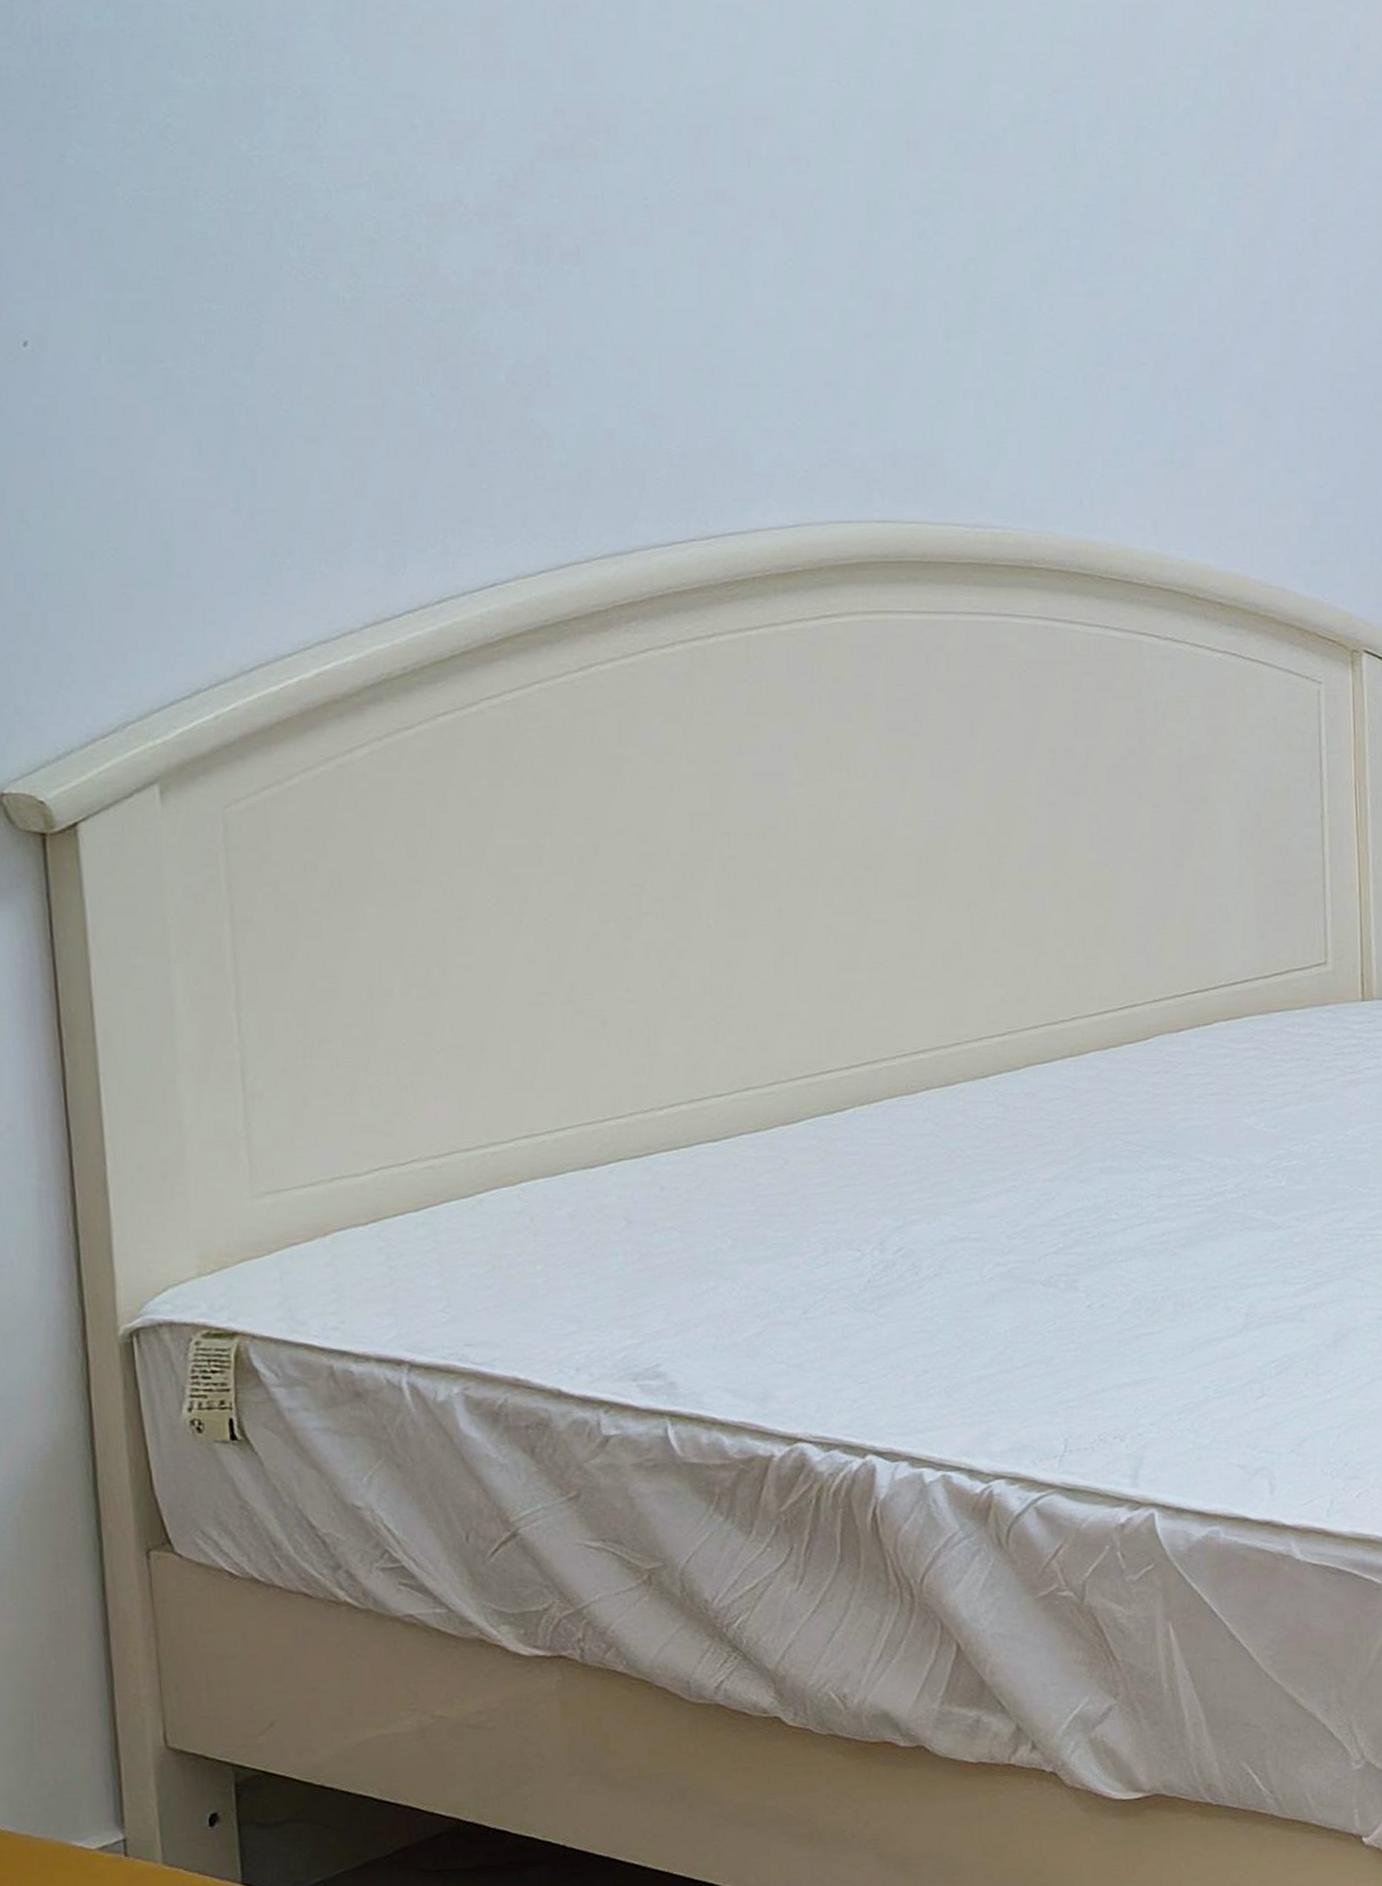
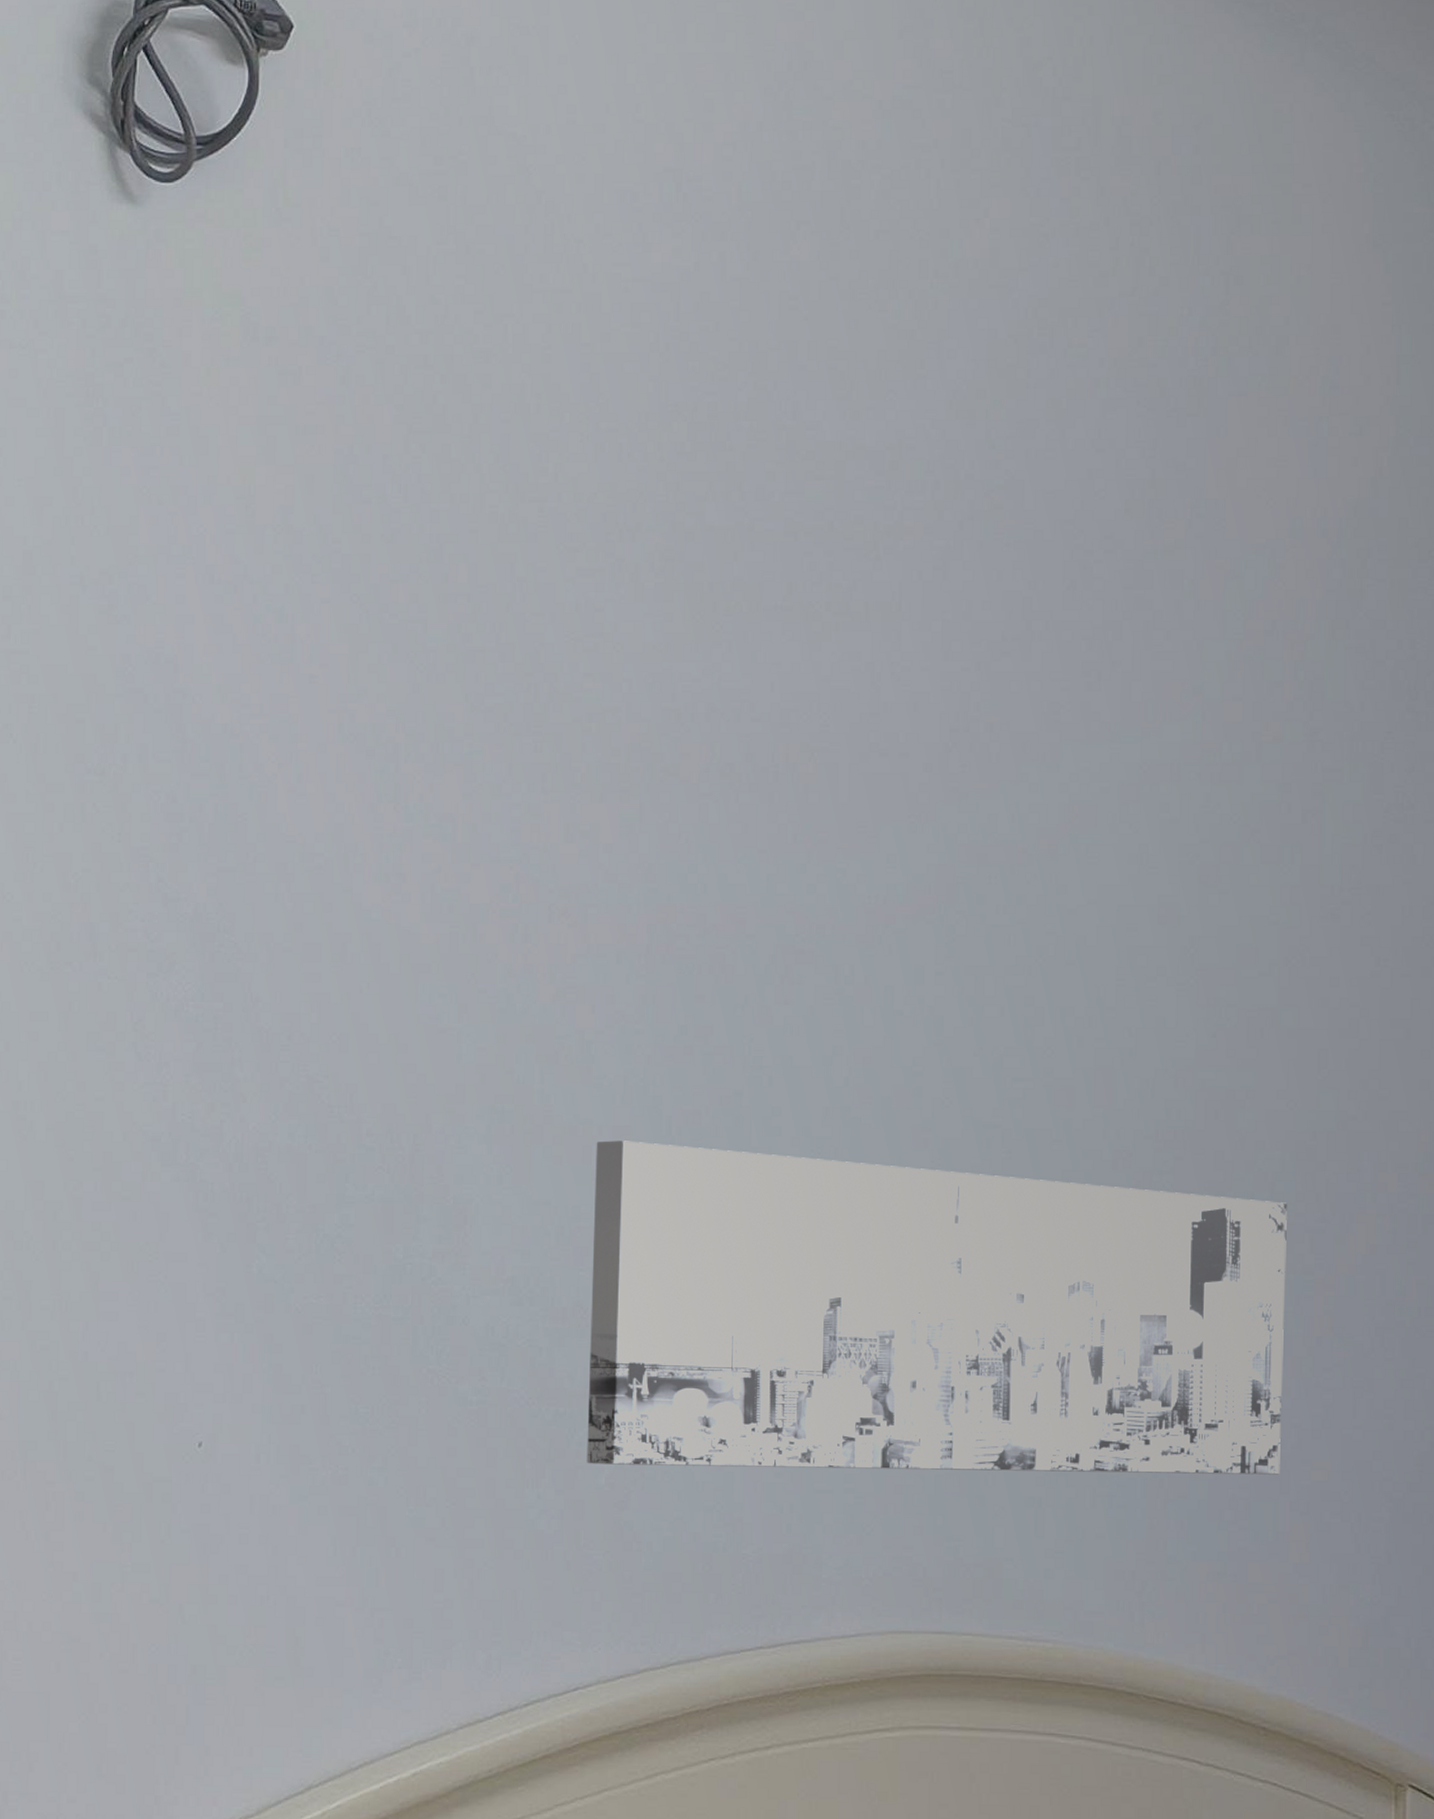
wall art: none [462,32,1221,367] -> present [586,1140,1287,1475]

